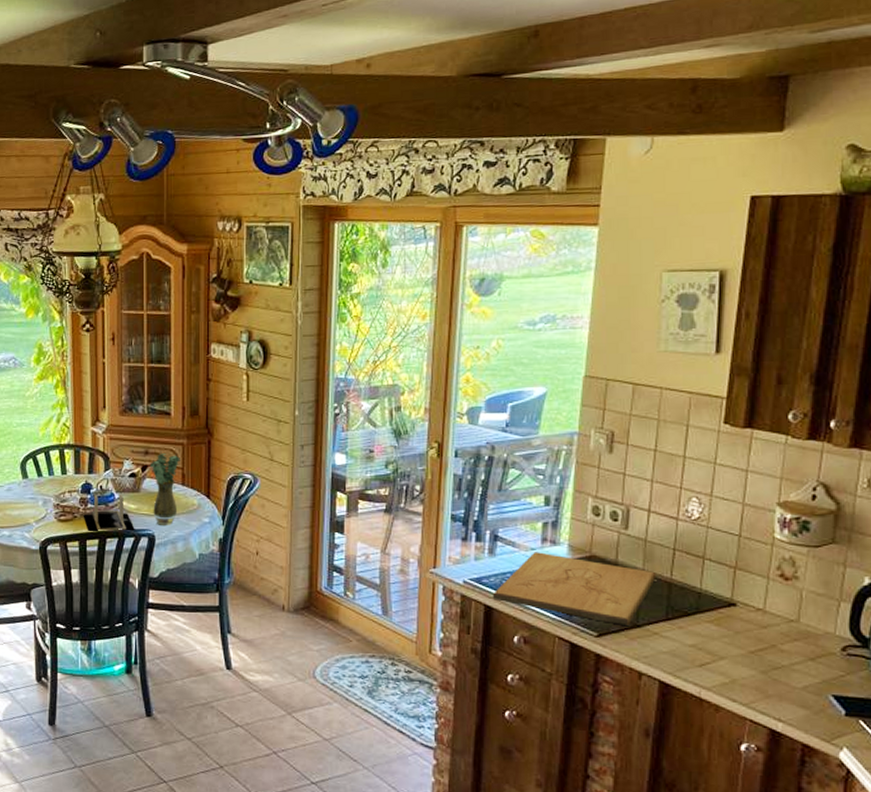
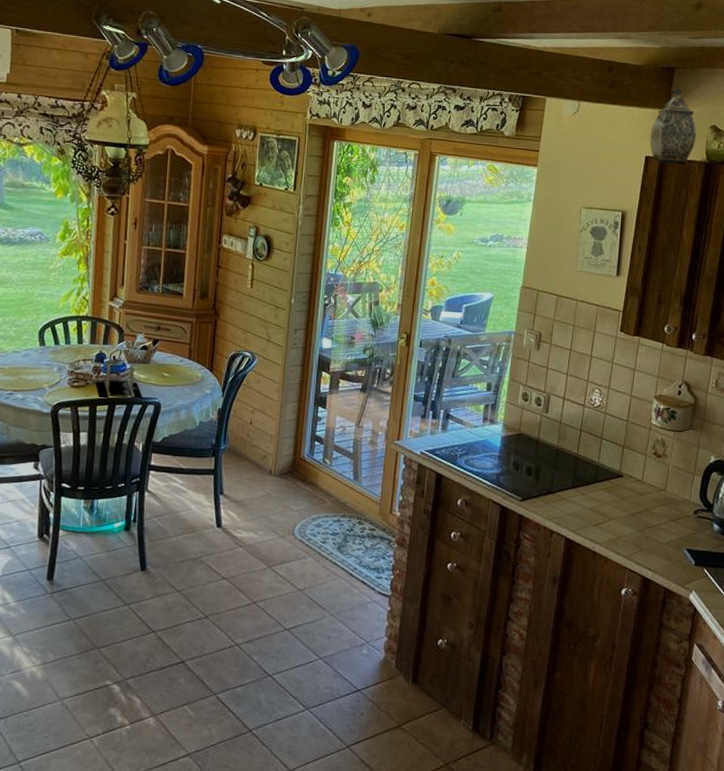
vase: present [149,451,180,525] -> none [160,327,189,395]
cutting board: present [492,552,657,627] -> none [442,429,567,493]
decorative jar: none [755,101,826,203] -> present [649,88,697,166]

